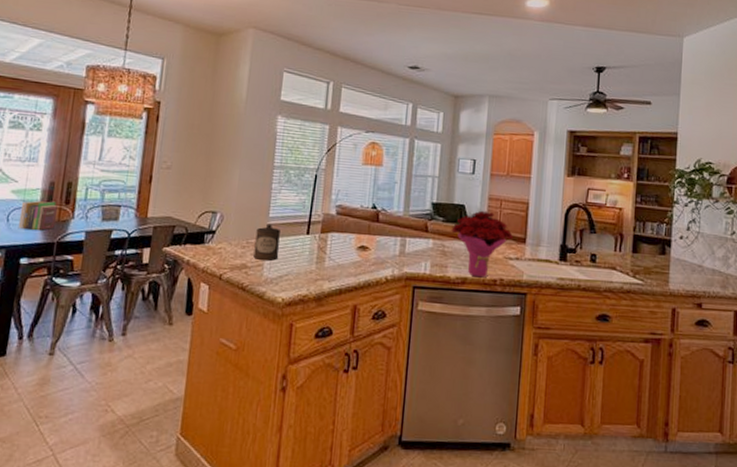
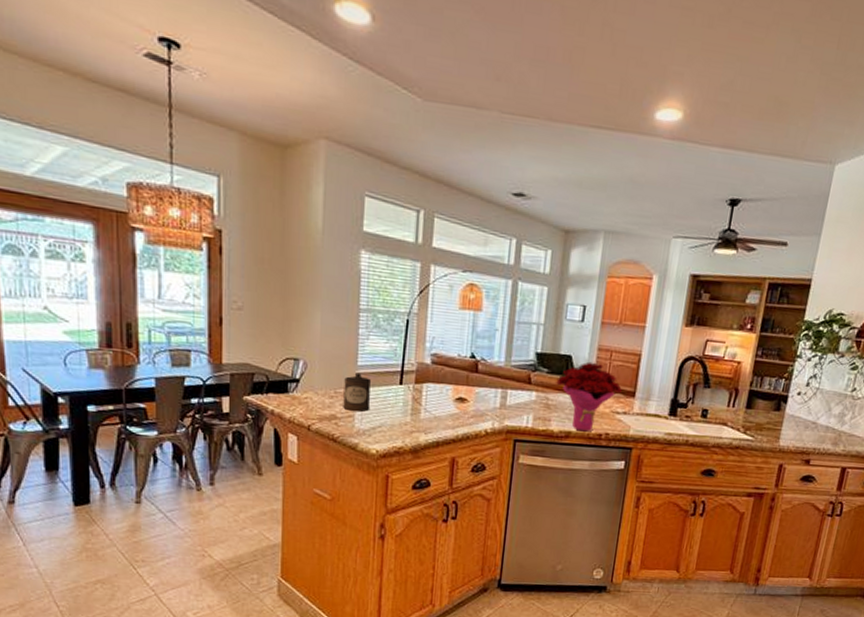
books: present [18,200,57,230] -> none [77,343,119,376]

